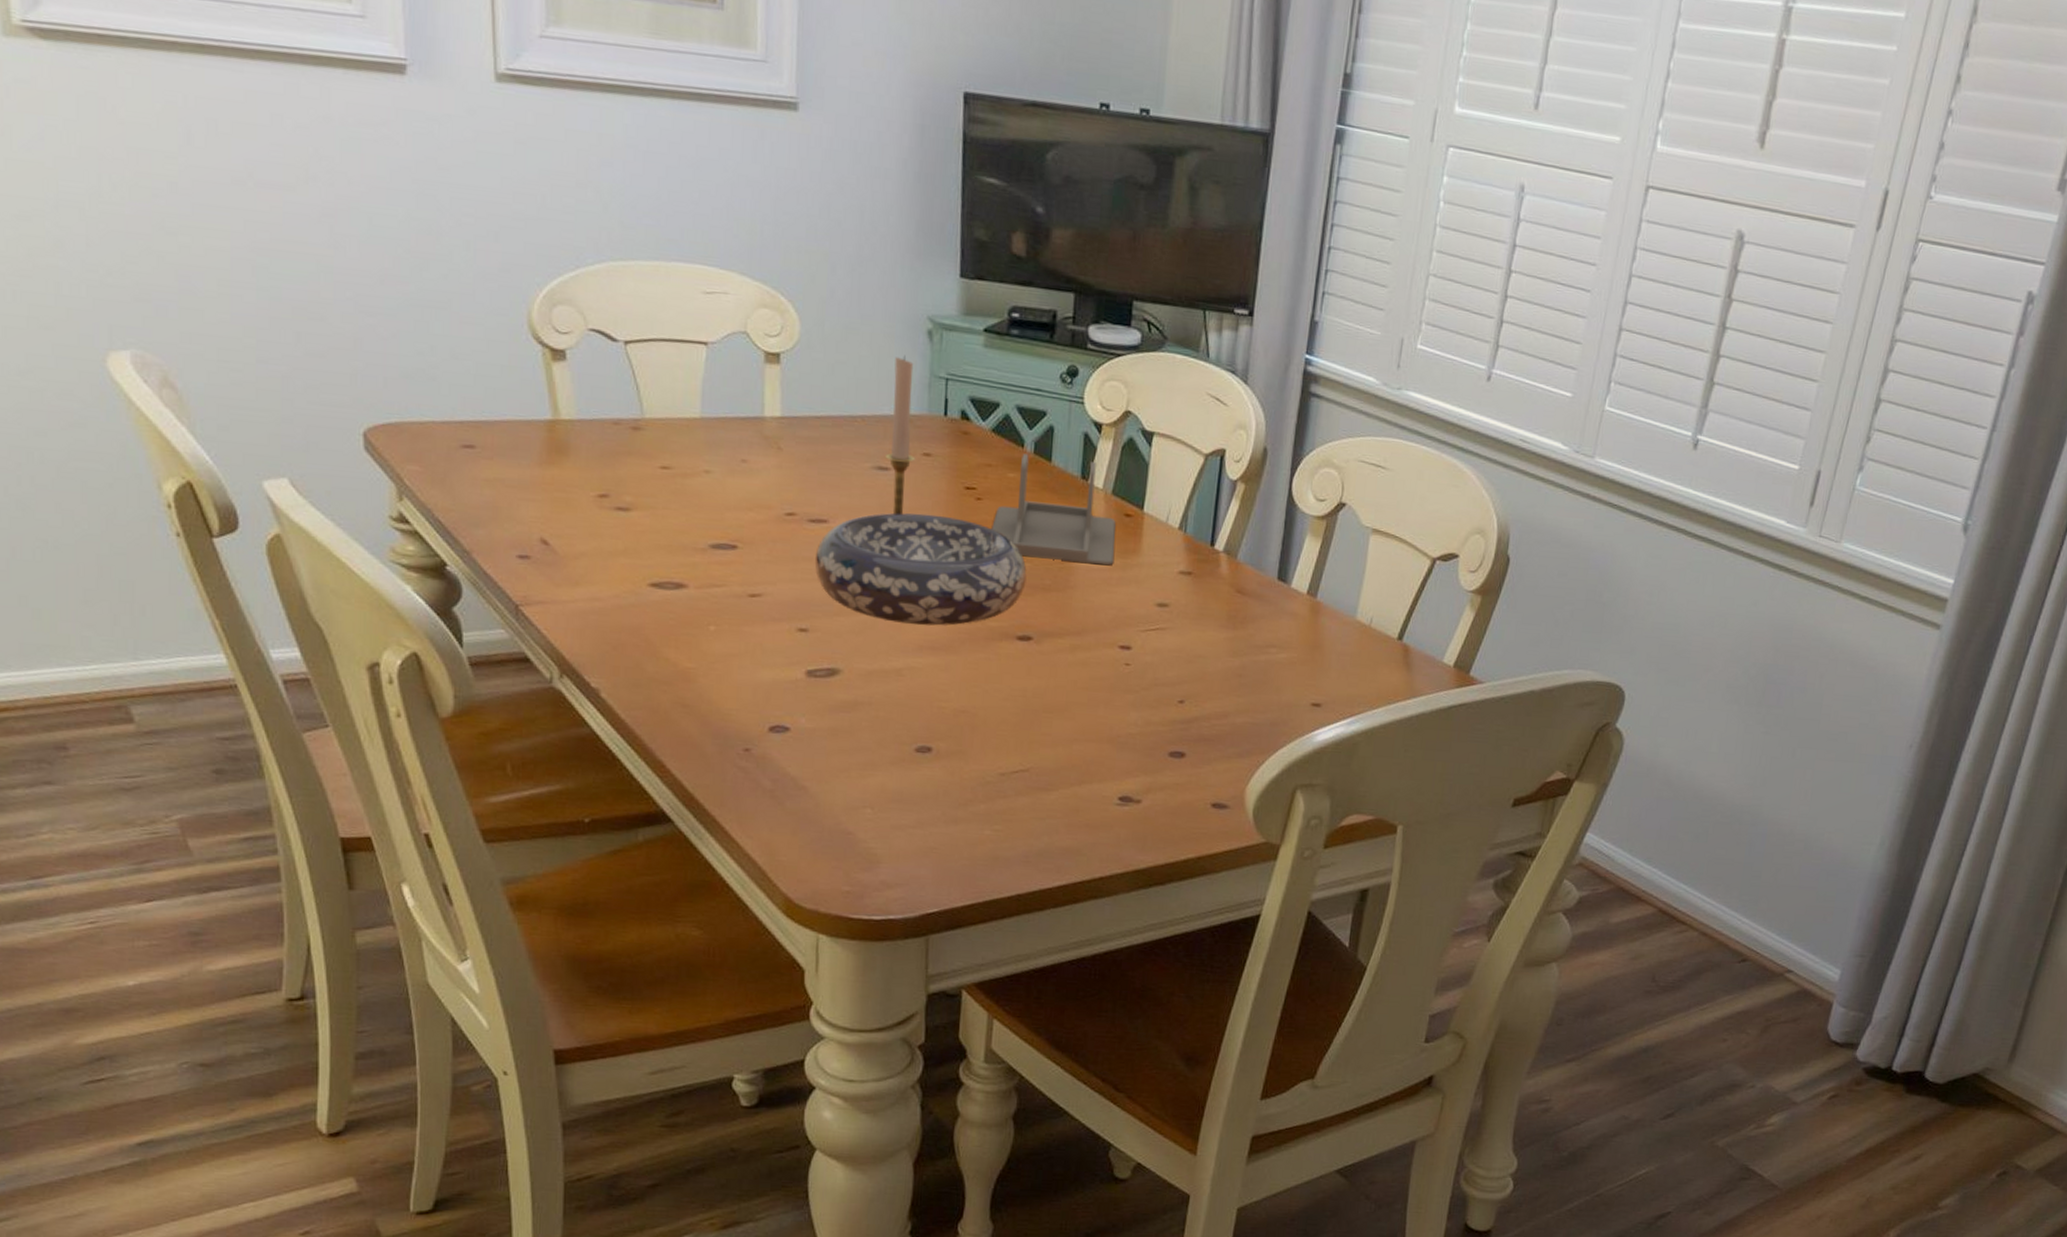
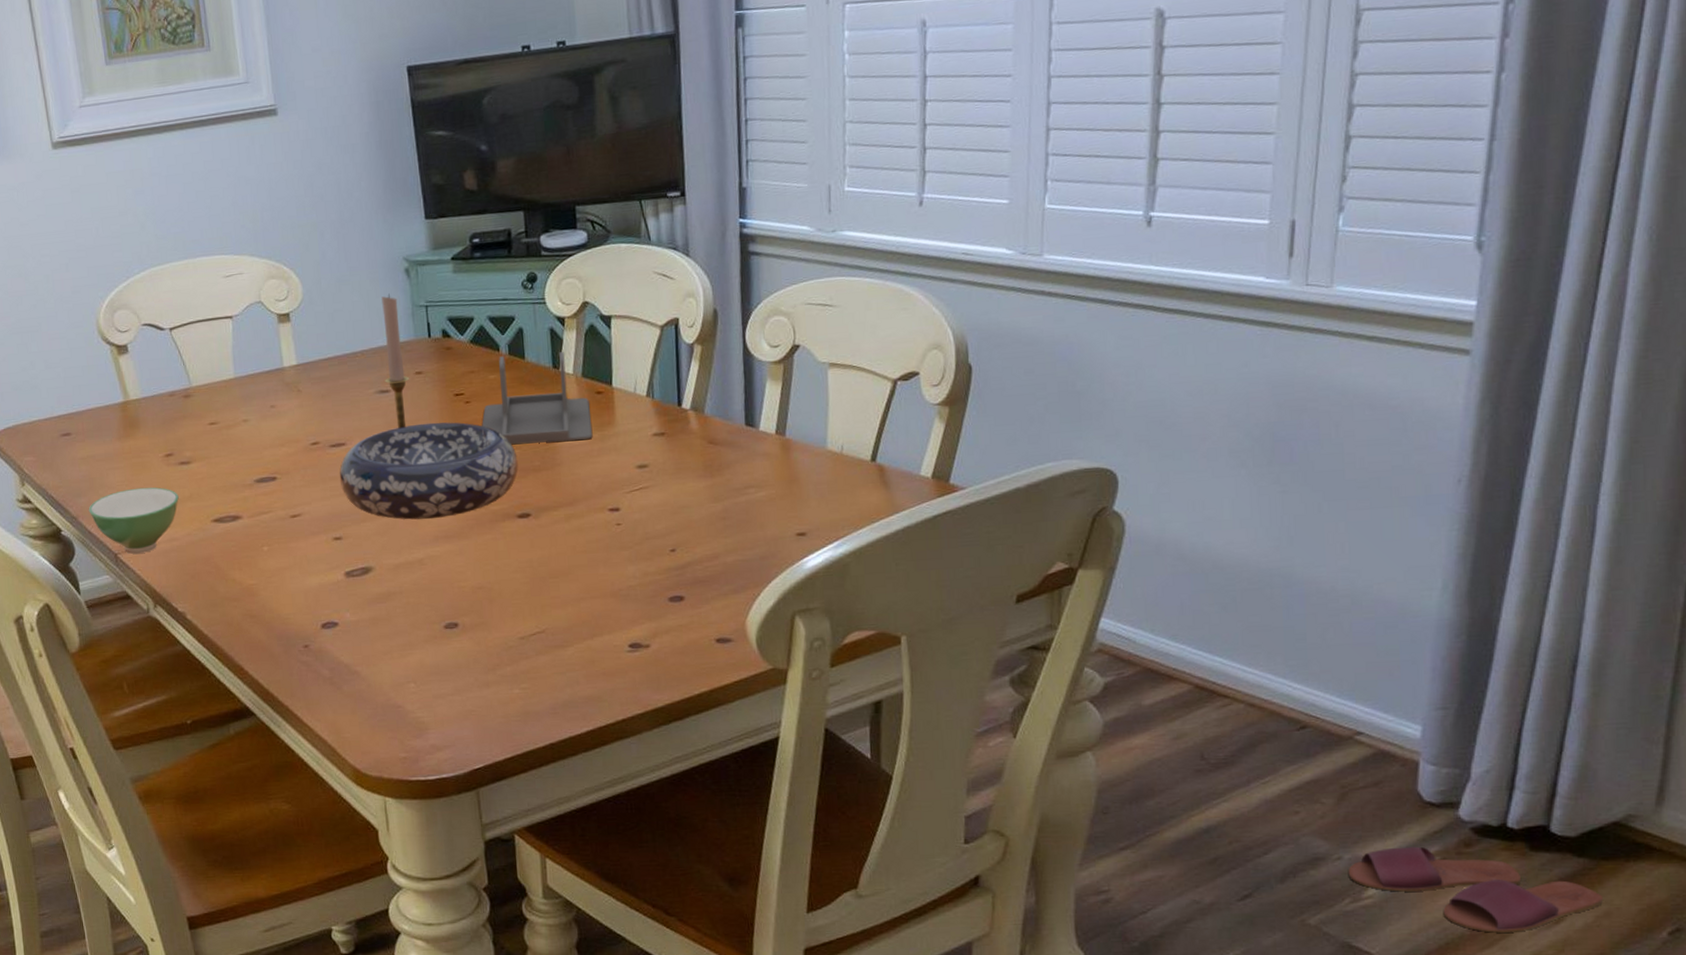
bowl: none [487,528,610,610] -> present [88,487,179,554]
slippers: none [1757,1080,1954,1166] -> present [1348,846,1603,933]

